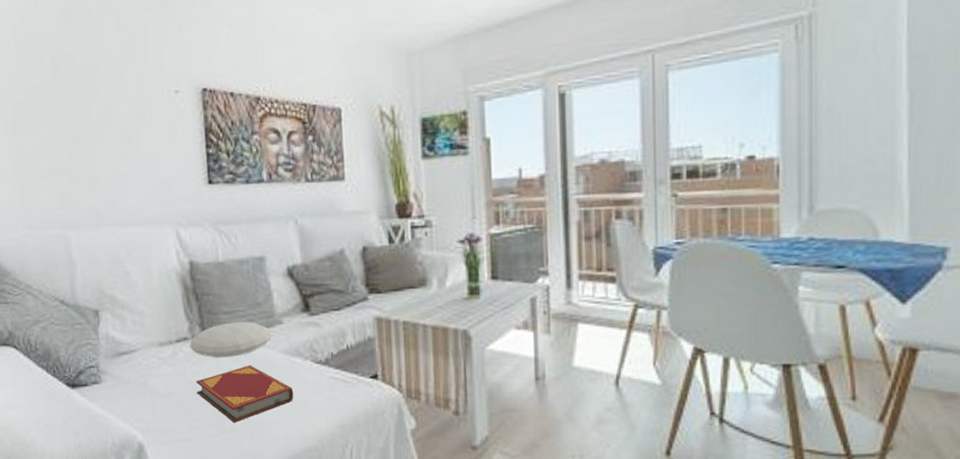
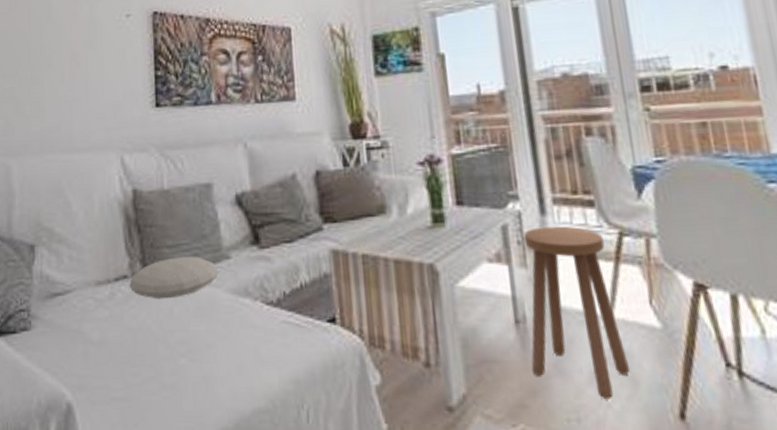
hardback book: present [196,365,294,423] -> none [134,307,242,377]
stool: none [546,299,630,441] -> present [524,226,631,400]

